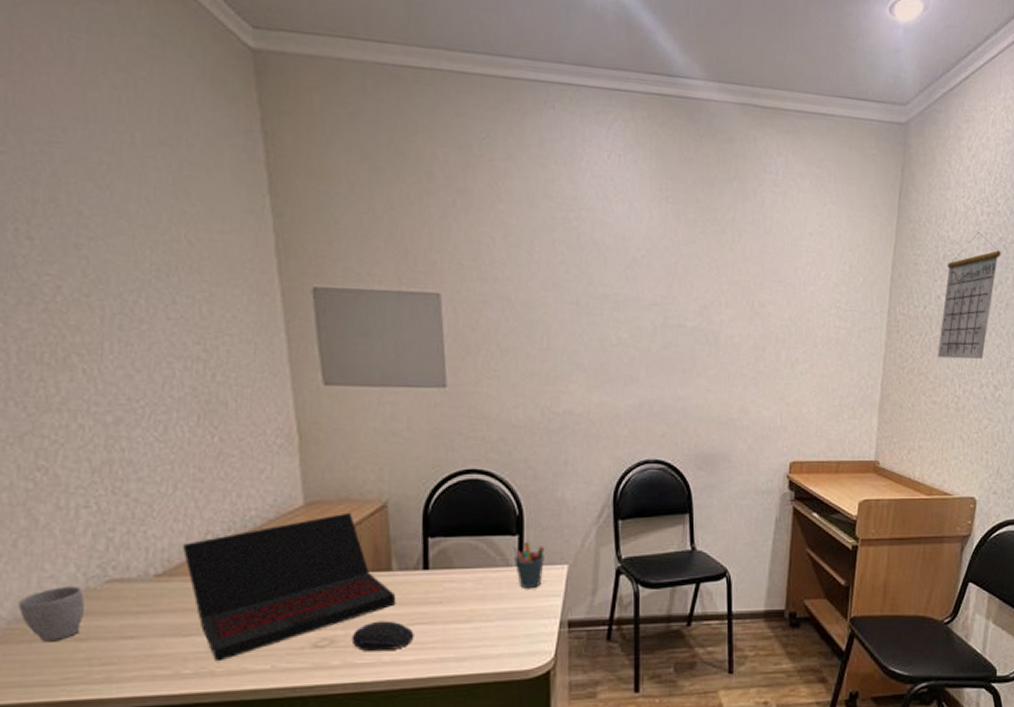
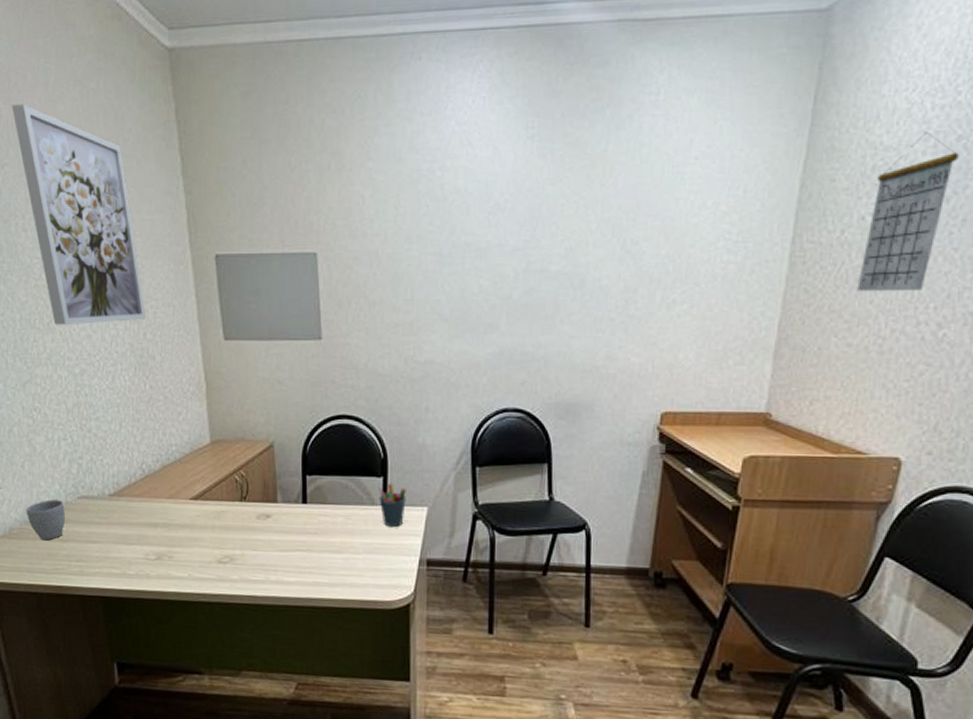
wall art: none [13,79,216,362] -> present [11,104,147,325]
laptop: present [183,512,396,662] -> none [127,450,281,567]
computer mouse: present [351,620,414,652] -> none [246,545,295,572]

